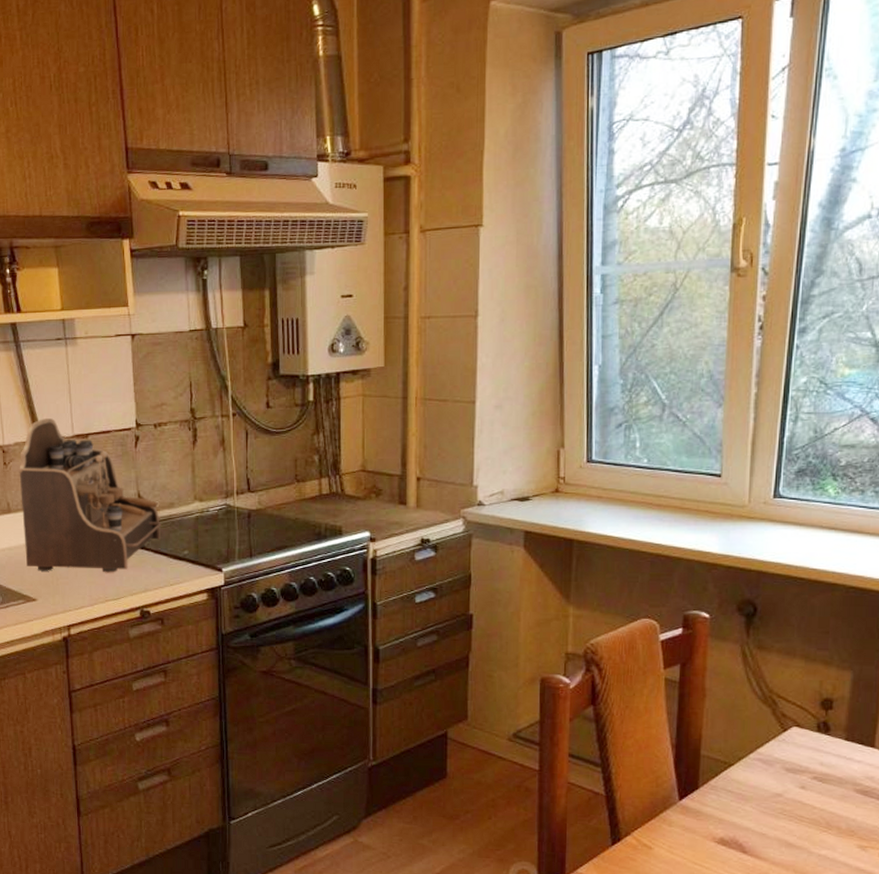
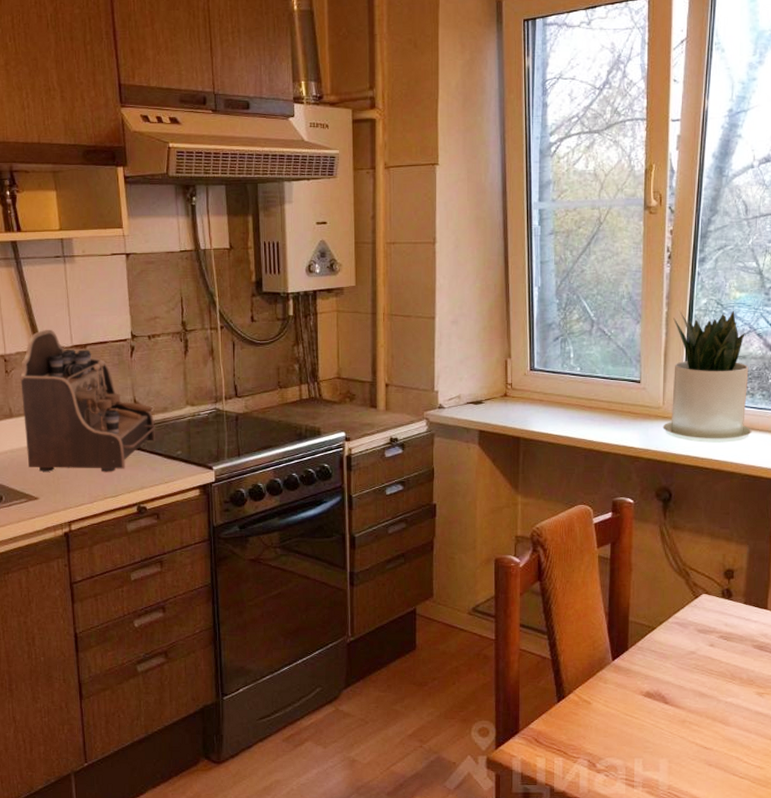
planter: none [747,390,861,548] -> present [662,310,752,443]

